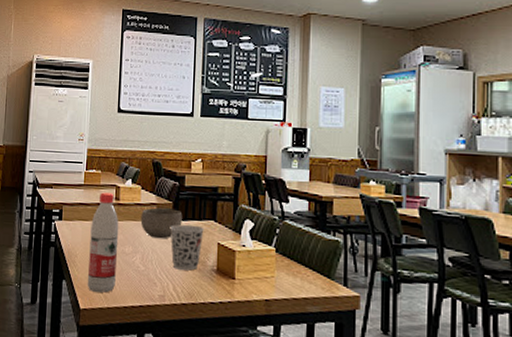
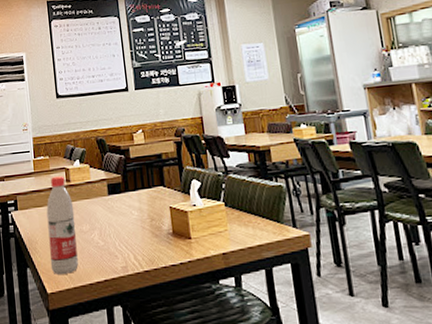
bowl: present [140,207,183,239] -> none [93,181,133,213]
cup: present [170,224,204,271] -> none [122,193,156,239]

